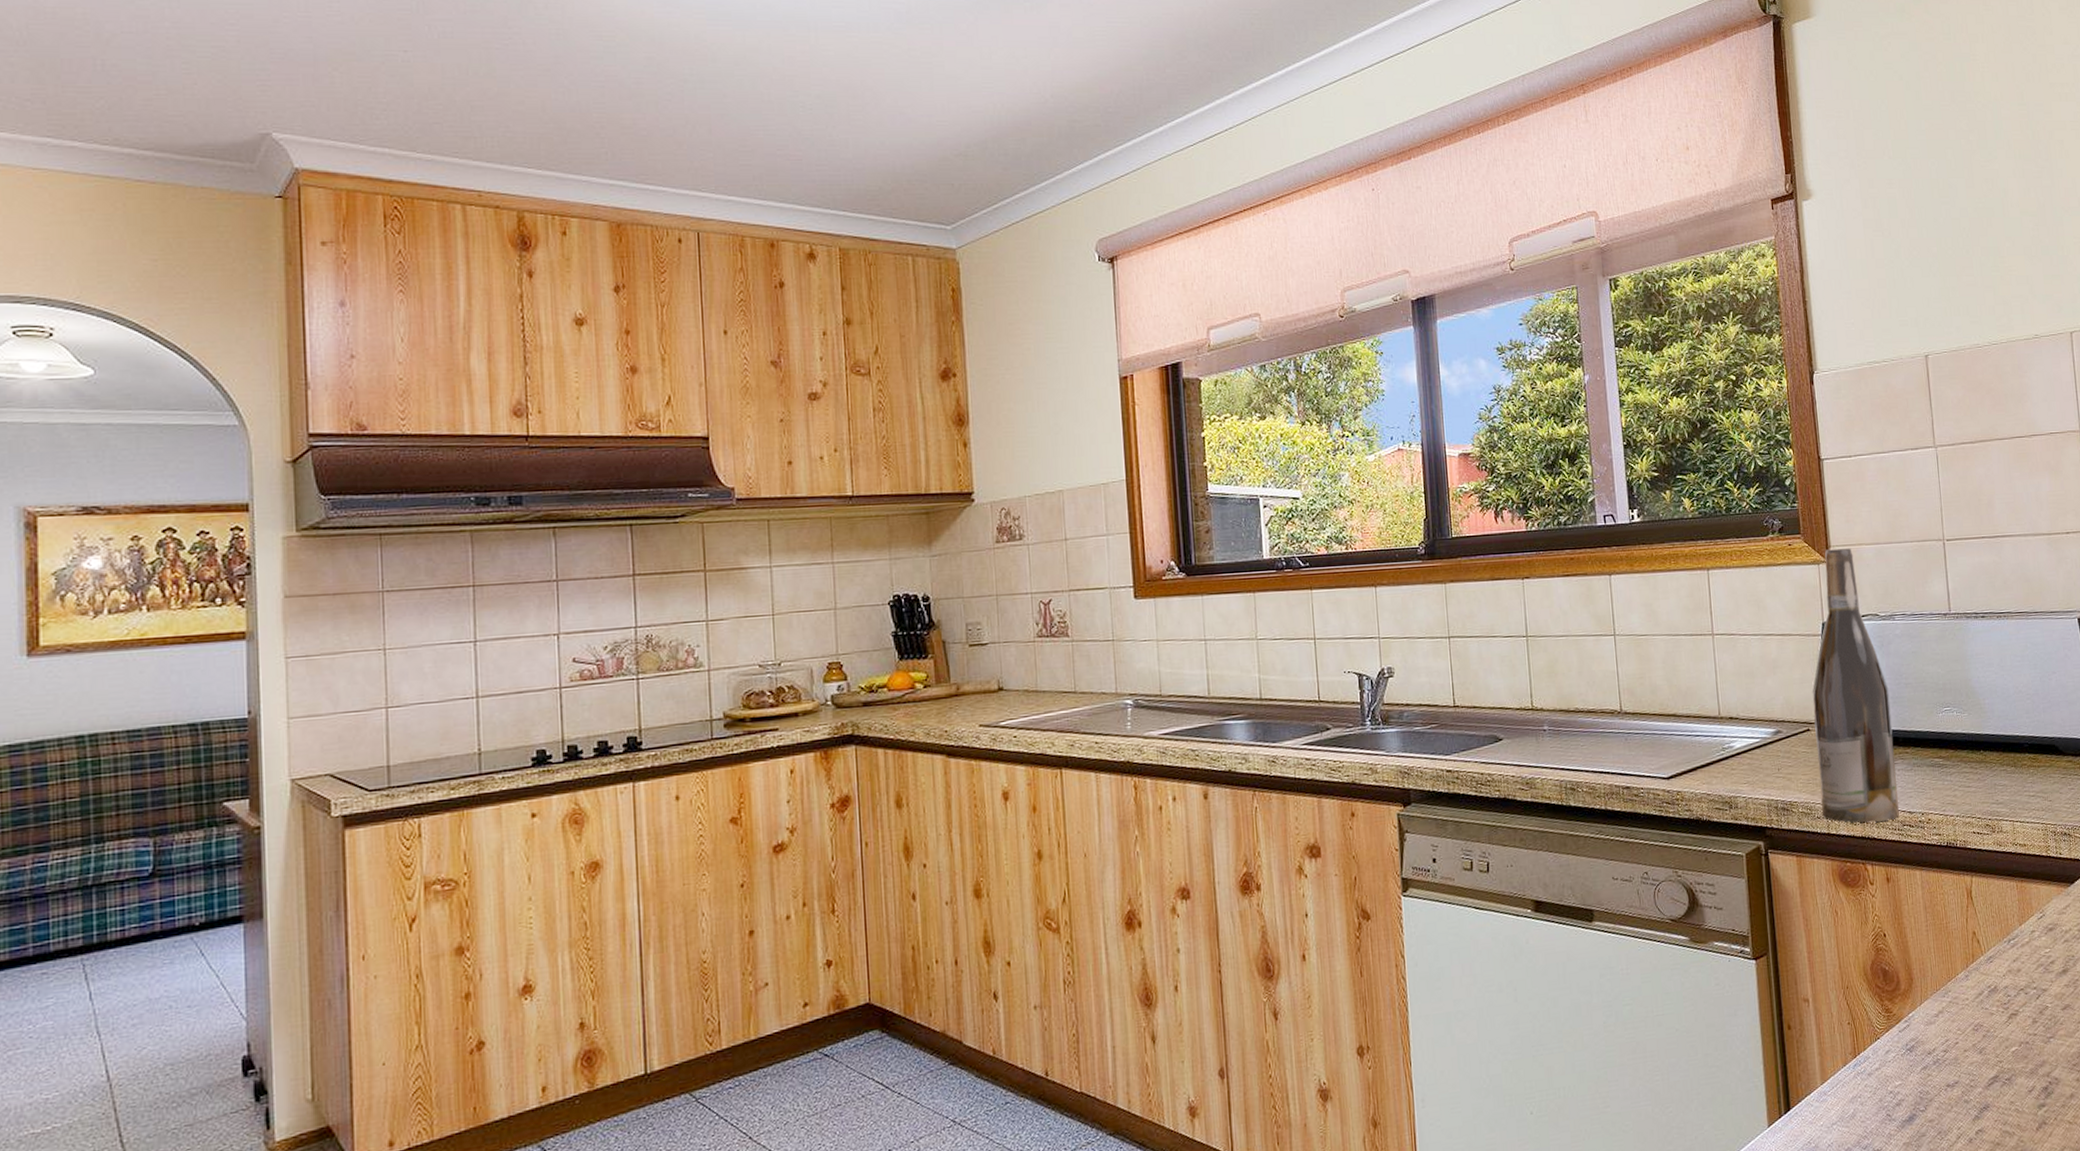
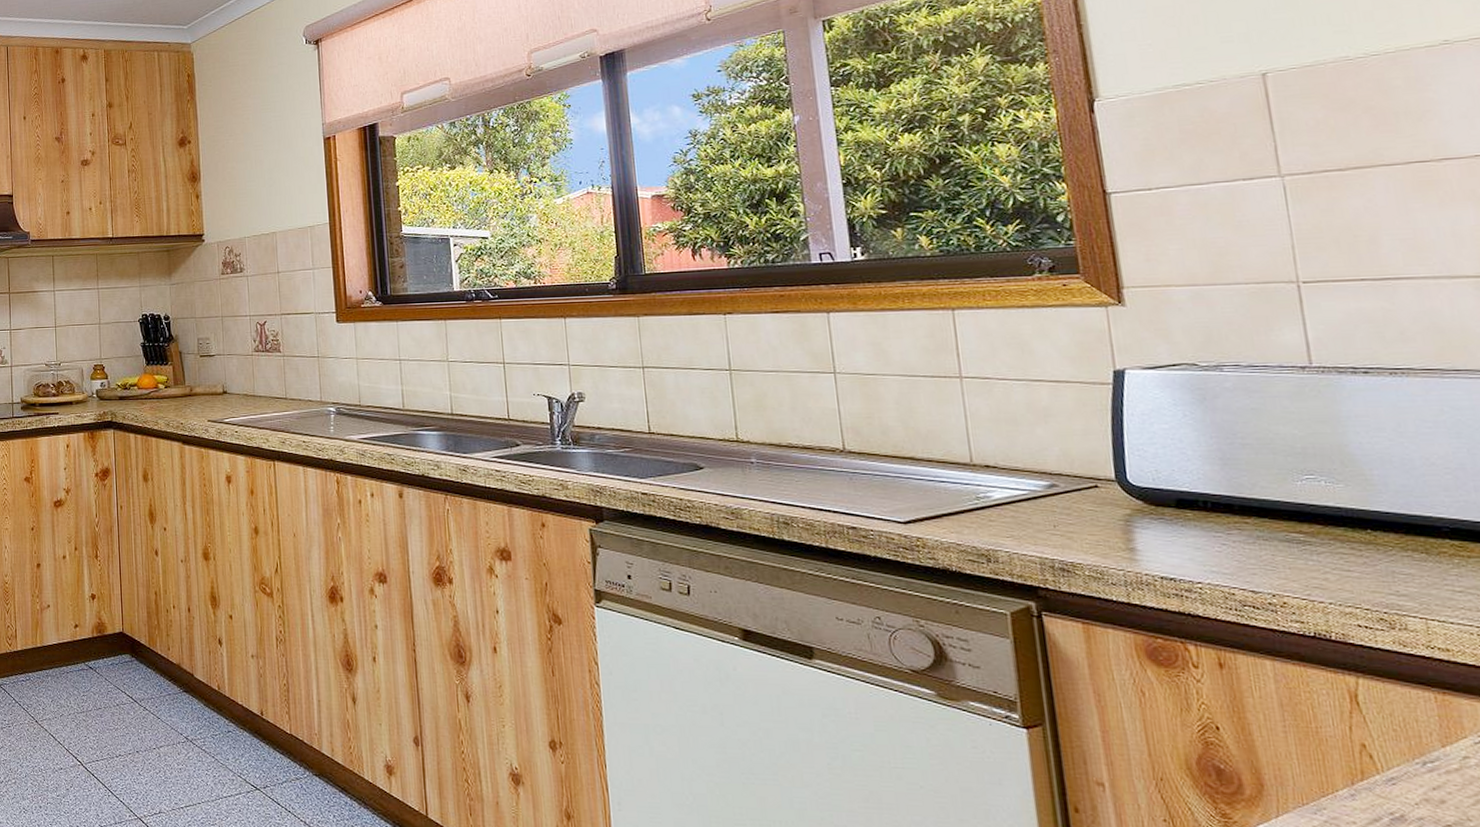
wine bottle: present [1812,548,1900,823] -> none [1100,290,1237,598]

